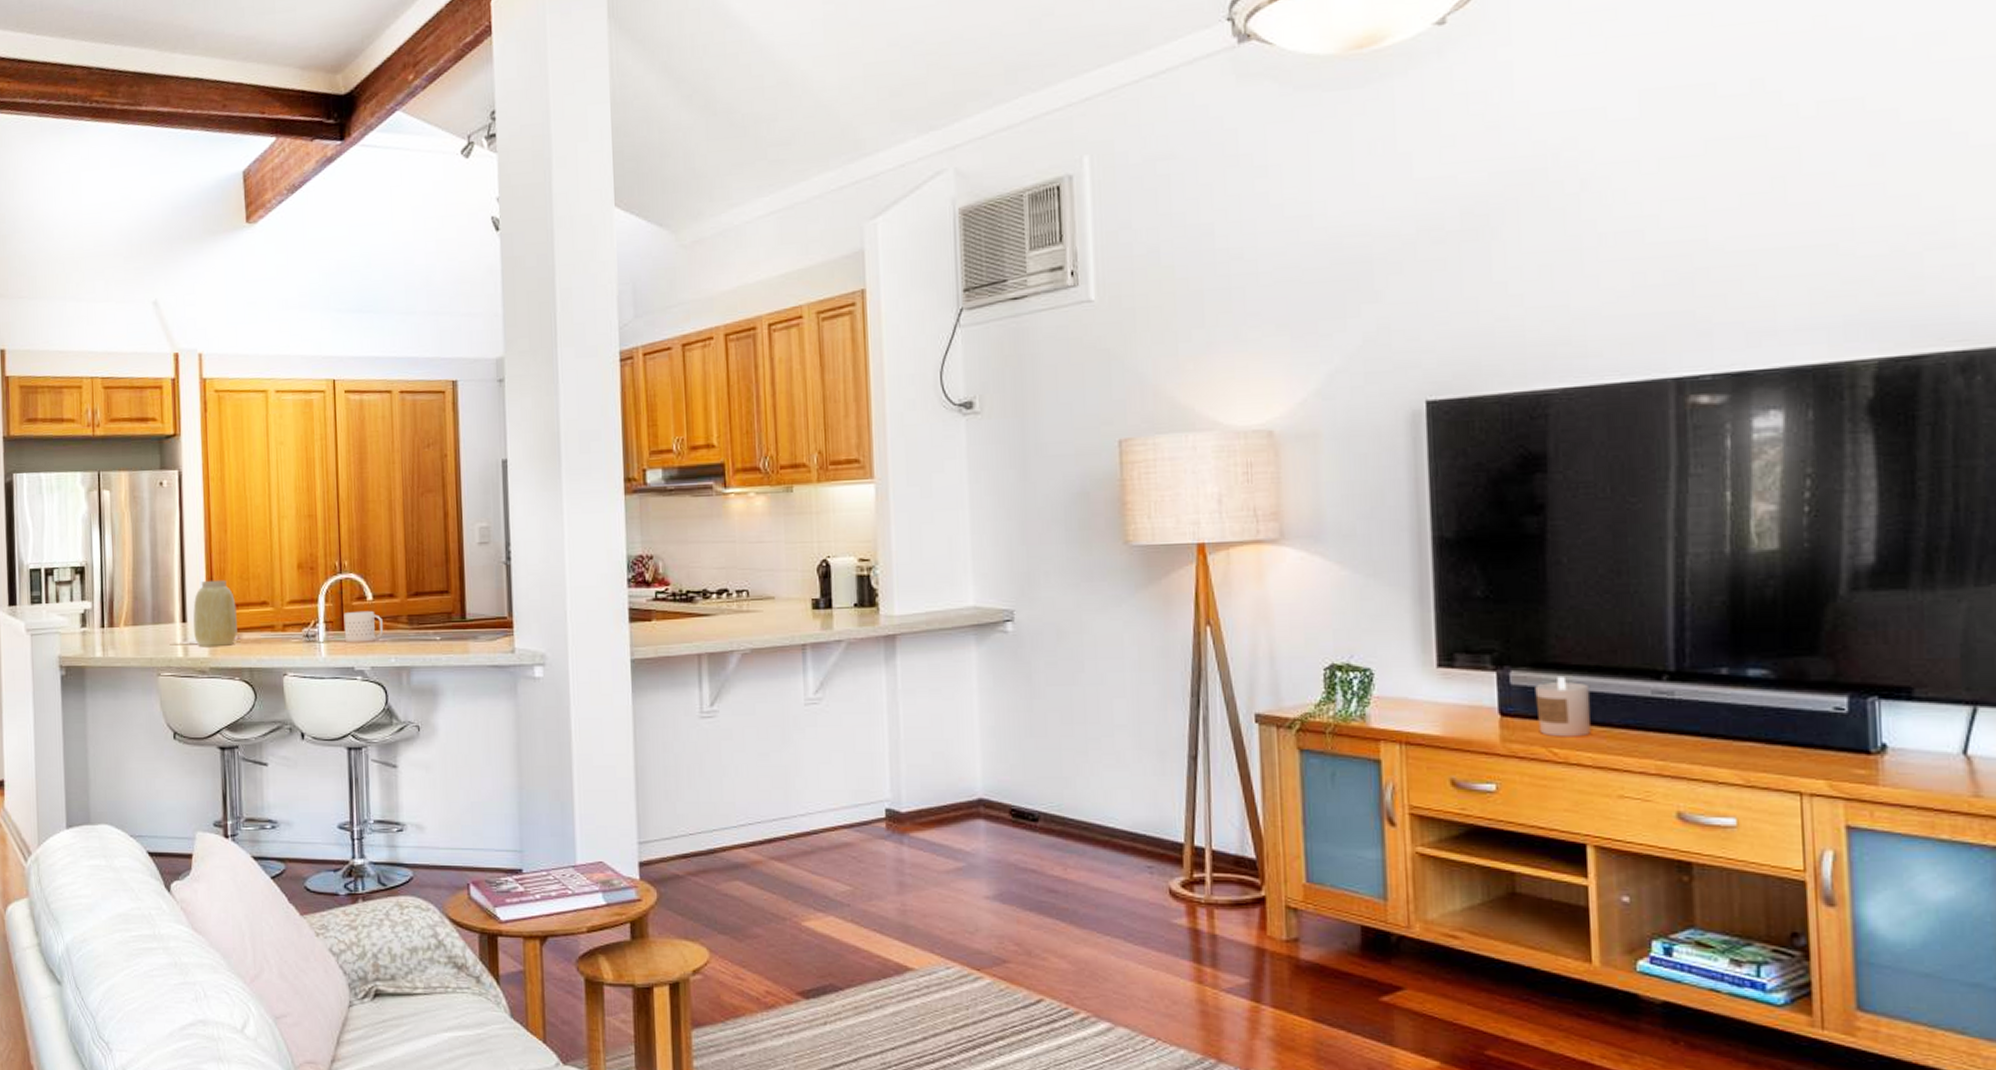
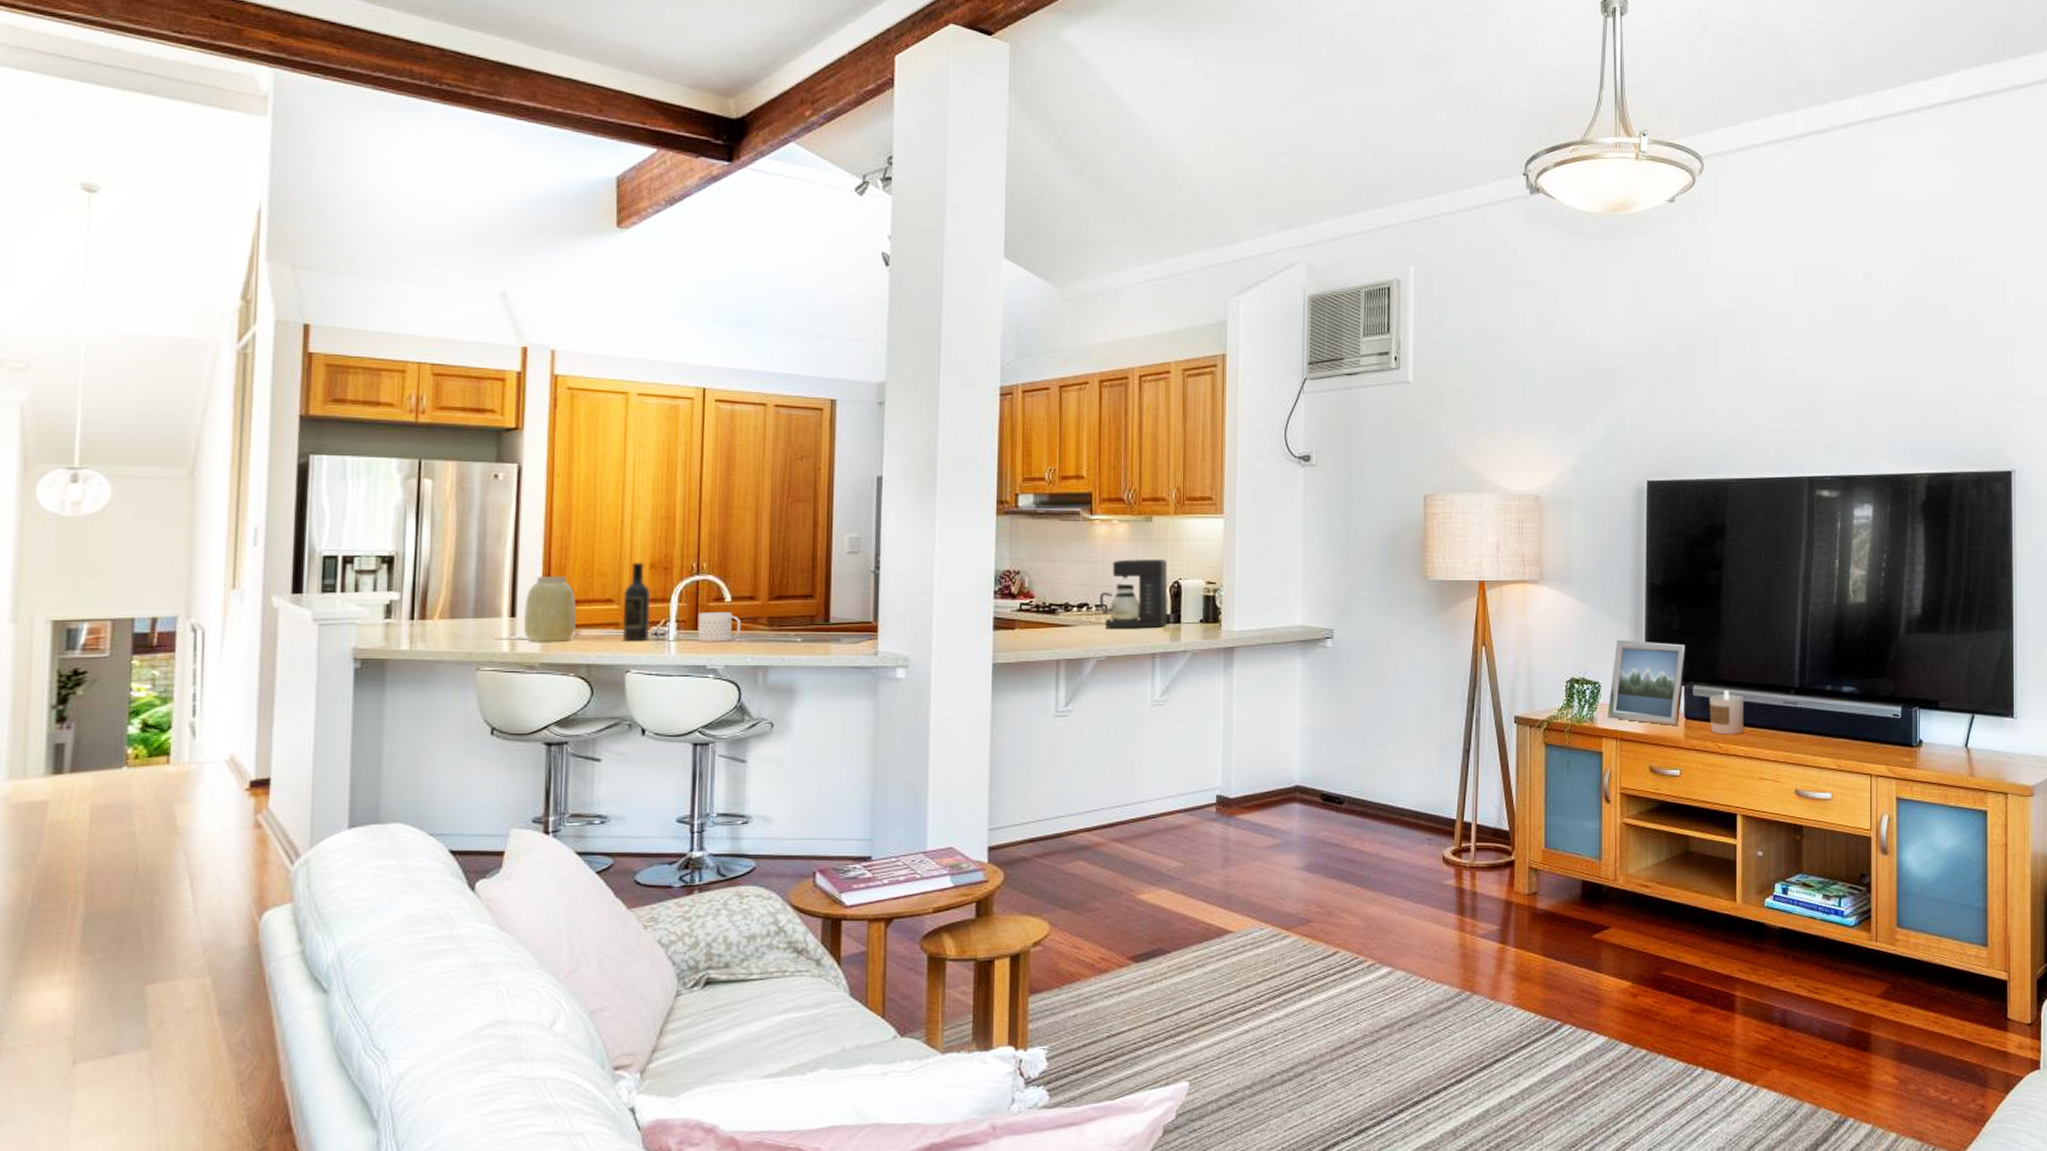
wine bottle: none [277,563,301,646] -> present [623,562,650,643]
coffee maker: none [739,535,817,617] -> present [1099,559,1168,629]
picture frame: none [1385,612,1498,726] -> present [1607,639,1687,726]

